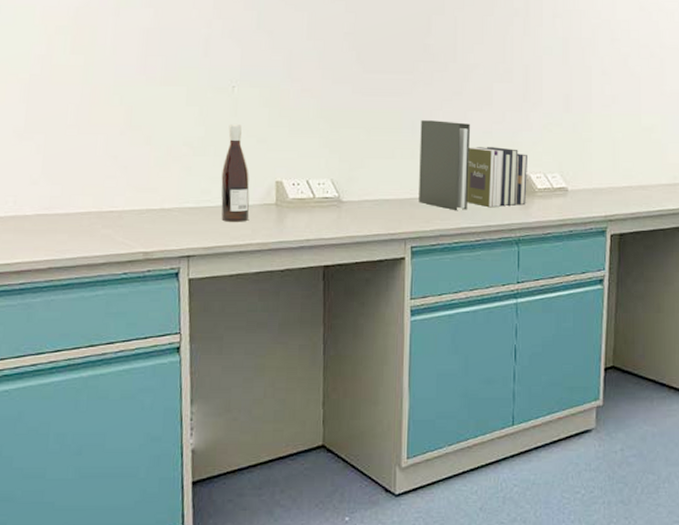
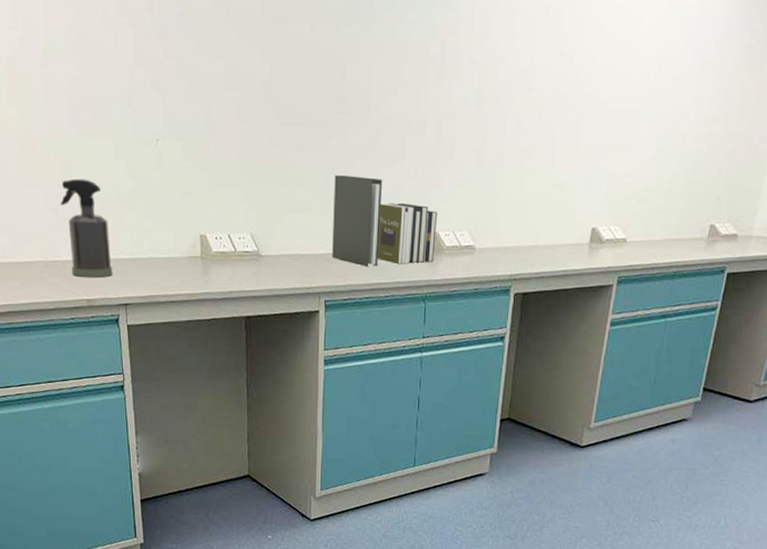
spray bottle: none [121,126,176,229] -> present [60,178,113,278]
bottle: present [221,124,250,222] -> none [151,178,178,274]

